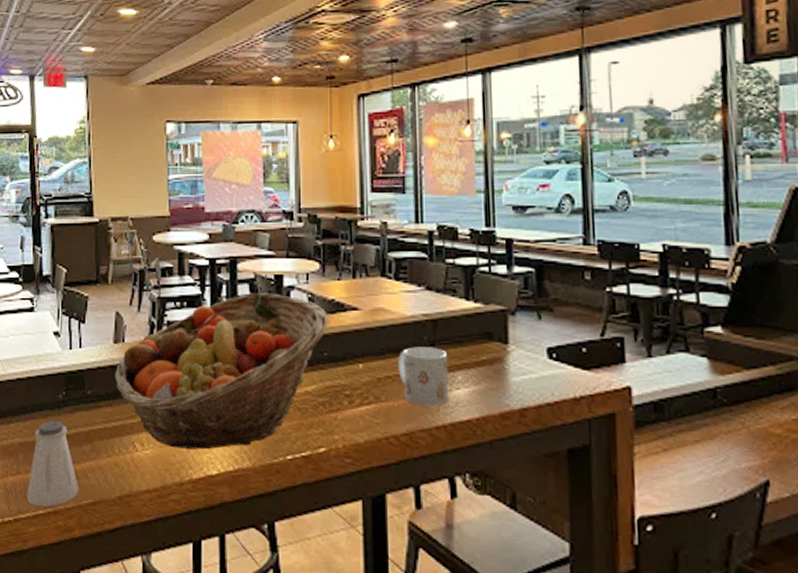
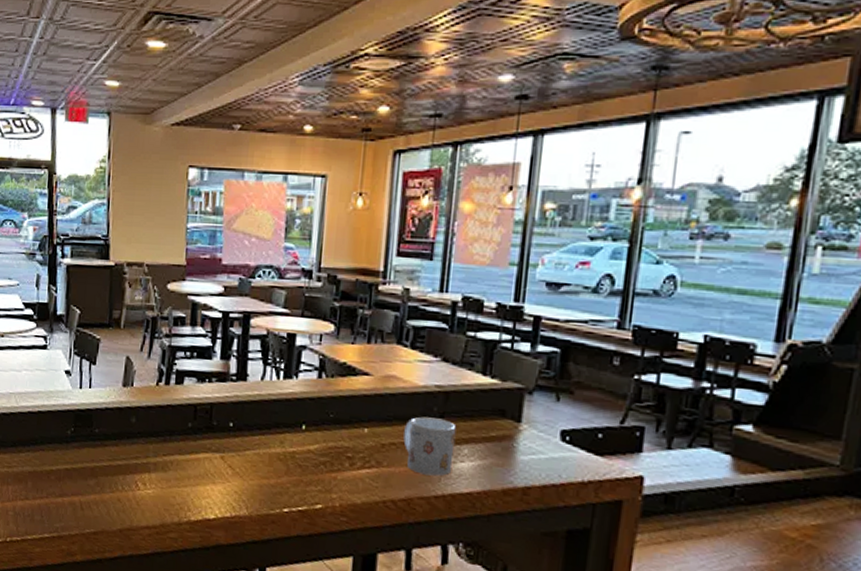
saltshaker: present [26,420,80,507] -> none [33,454,83,532]
fruit basket: present [115,293,329,450] -> none [122,349,339,496]

